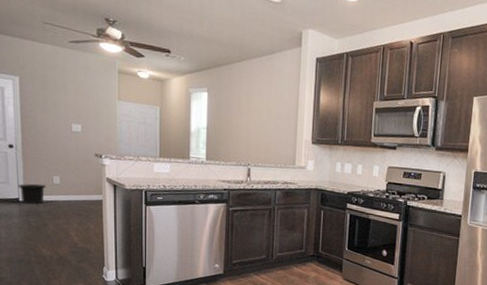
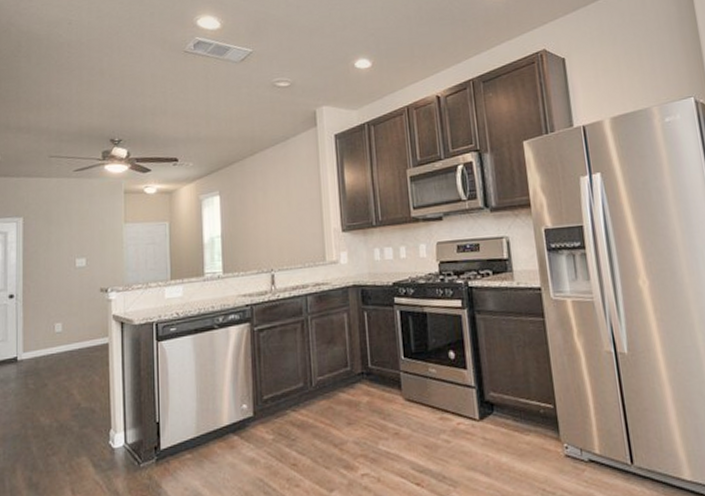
trash can: present [18,183,46,205] -> none [16,335,47,363]

